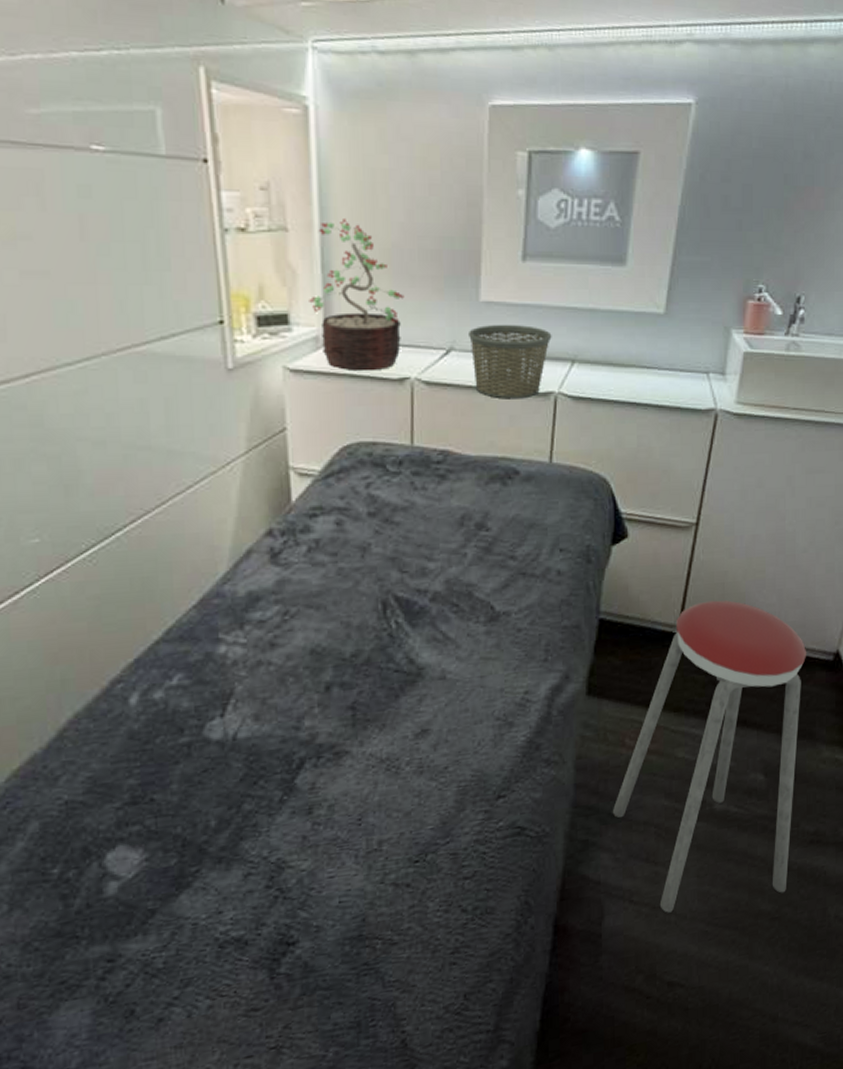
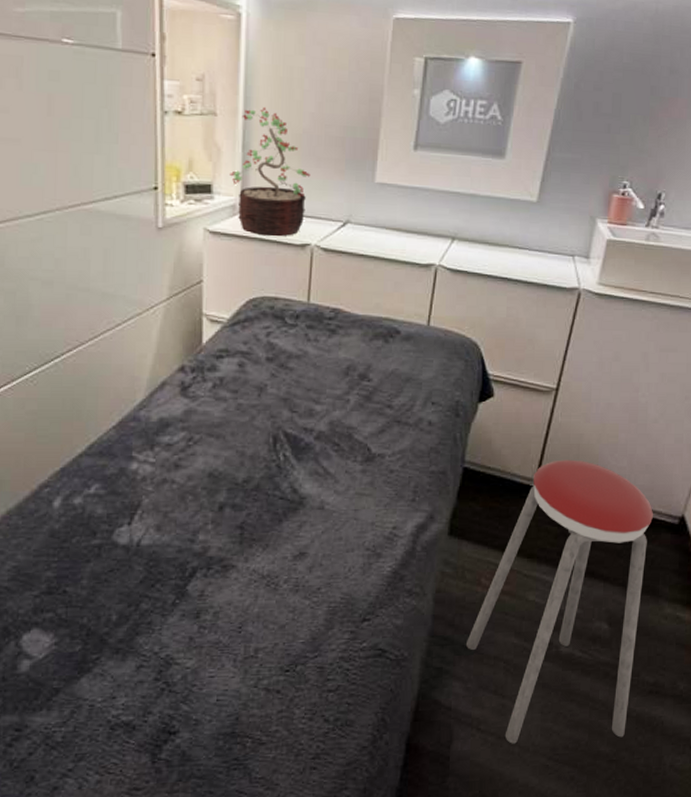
basket: present [469,324,552,399] -> none [364,203,436,268]

